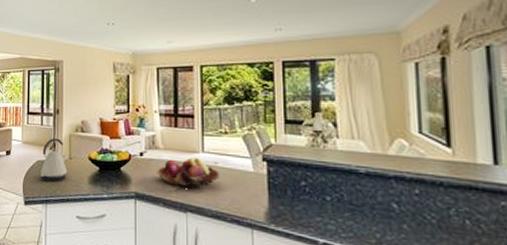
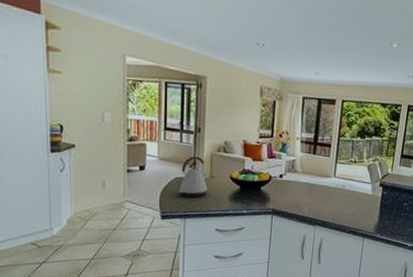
fruit basket: present [157,157,220,188] -> none [293,181,346,207]

